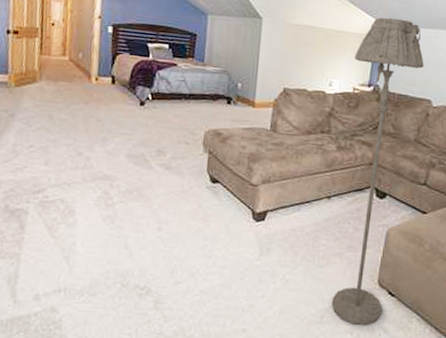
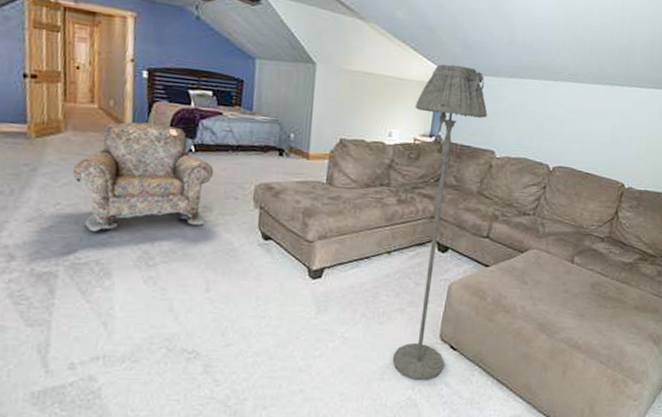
armchair: none [45,72,168,173] -> present [73,122,214,232]

